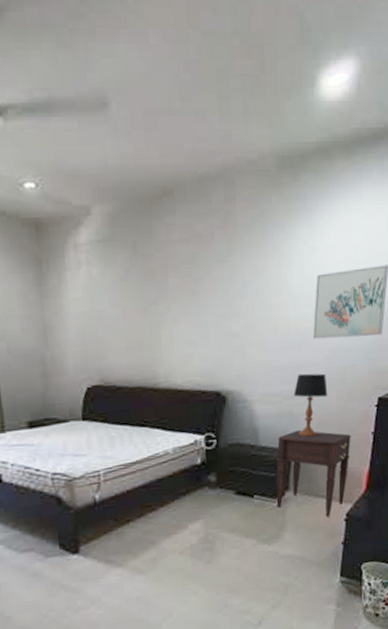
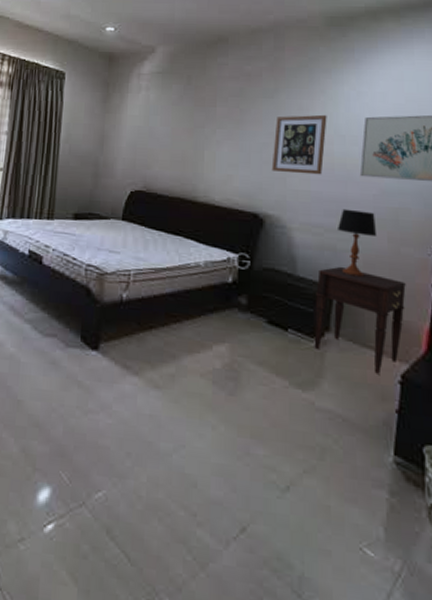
wall art: none [230,276,282,345] -> present [271,114,327,175]

